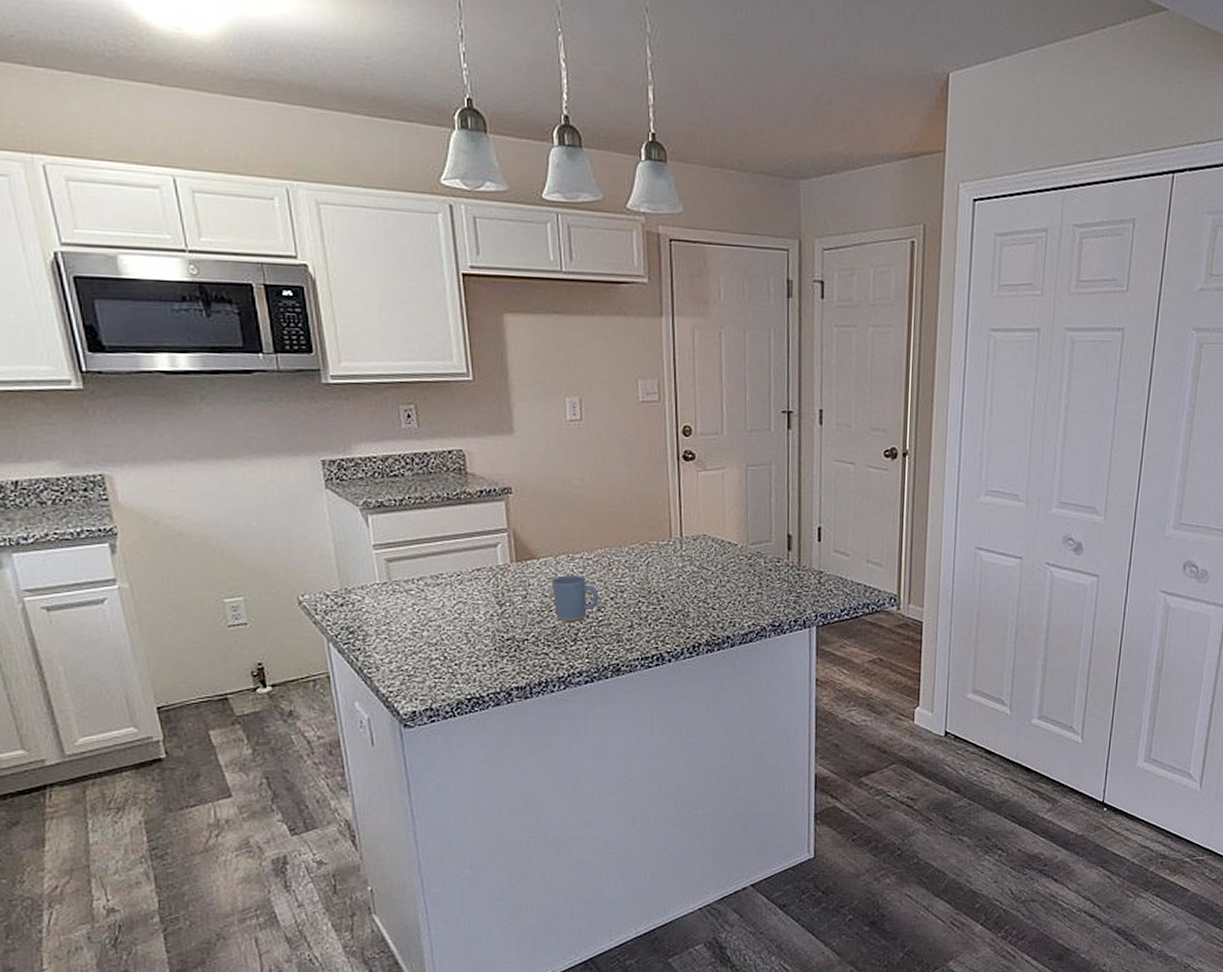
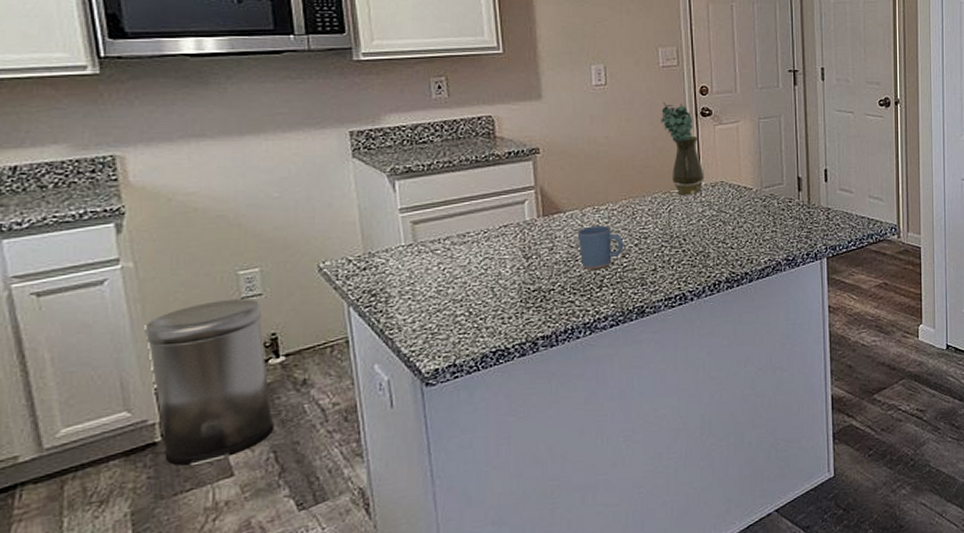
pedal bin: none [143,627,265,785] -> present [144,299,273,468]
vase: none [640,443,686,547] -> present [661,102,705,194]

